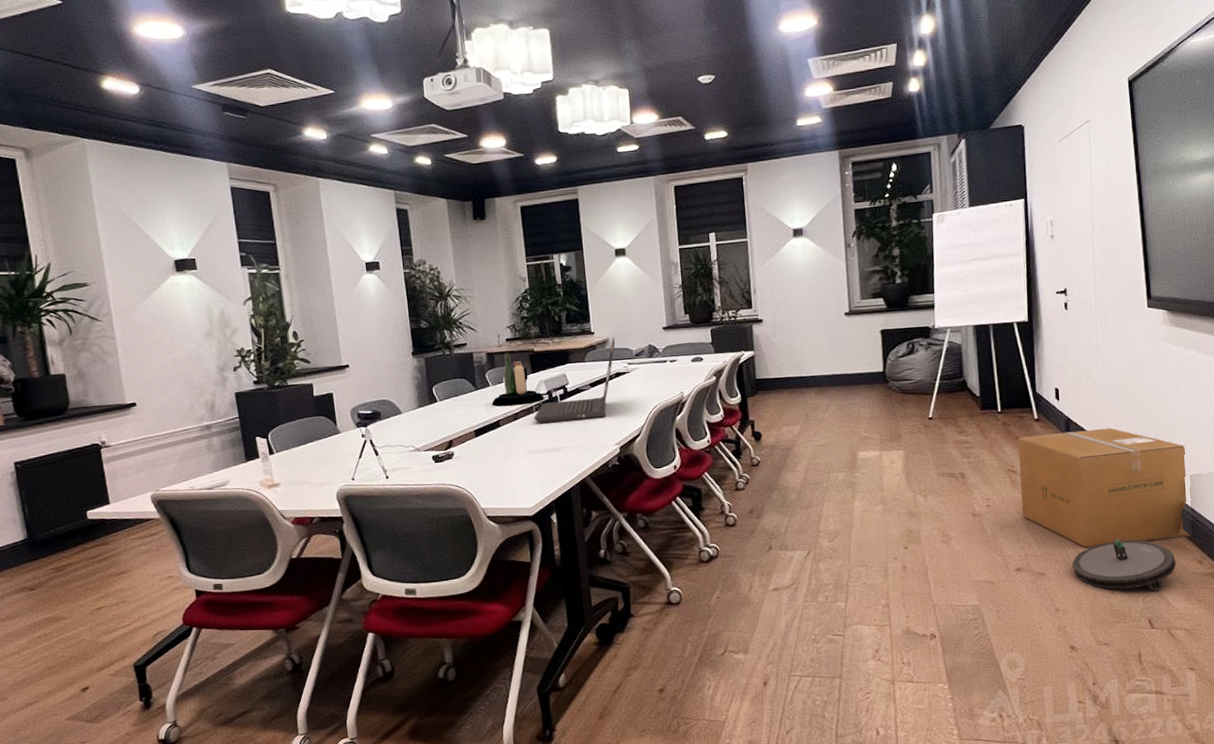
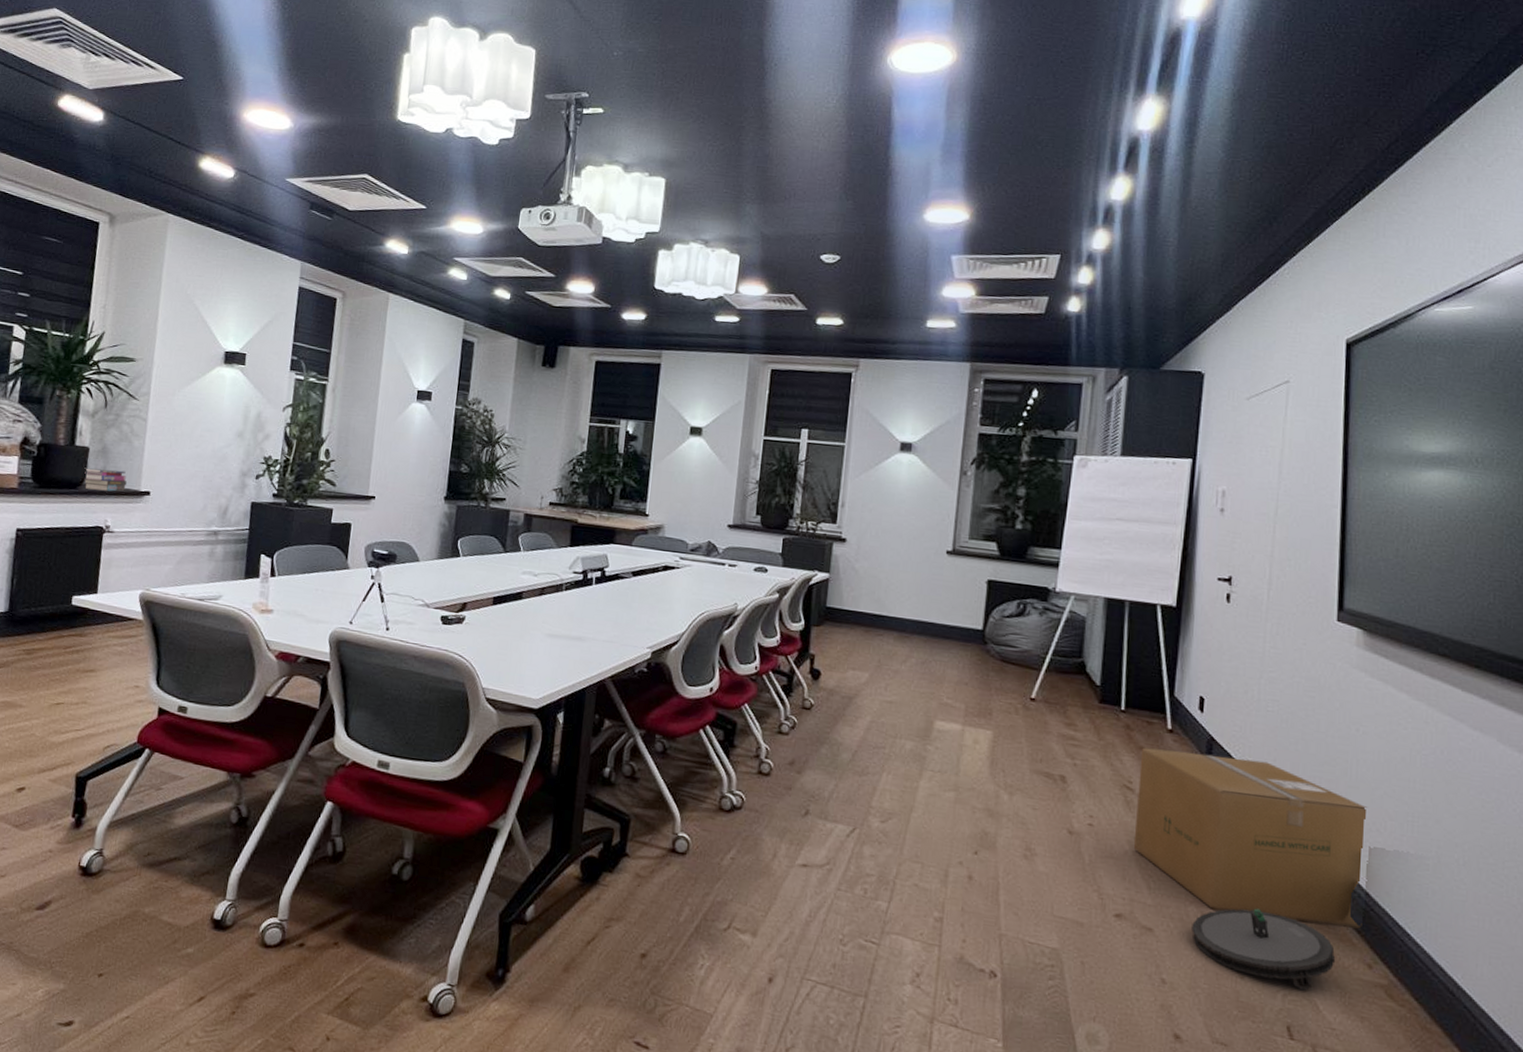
books: none [65,389,111,412] -> present [84,467,127,492]
bottle: present [491,353,545,406] -> none [518,518,578,580]
laptop computer: present [534,337,615,424] -> none [561,524,670,613]

